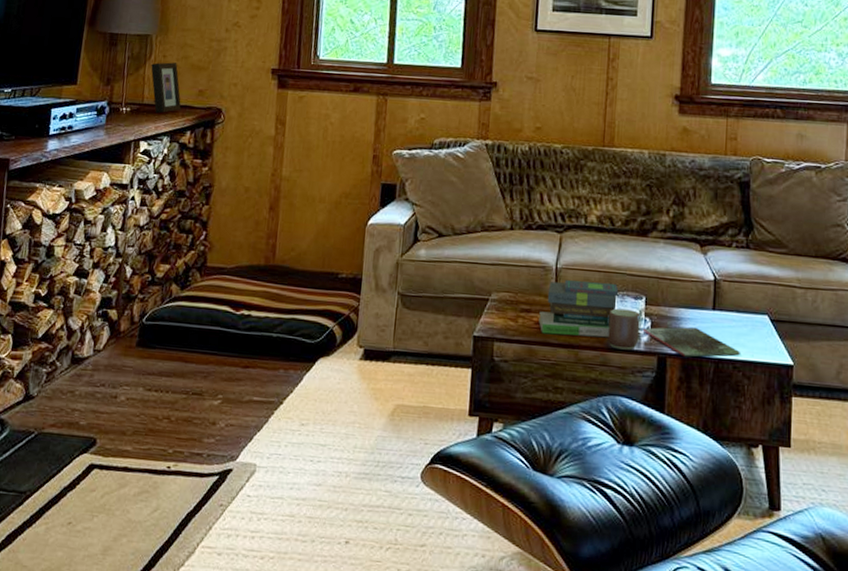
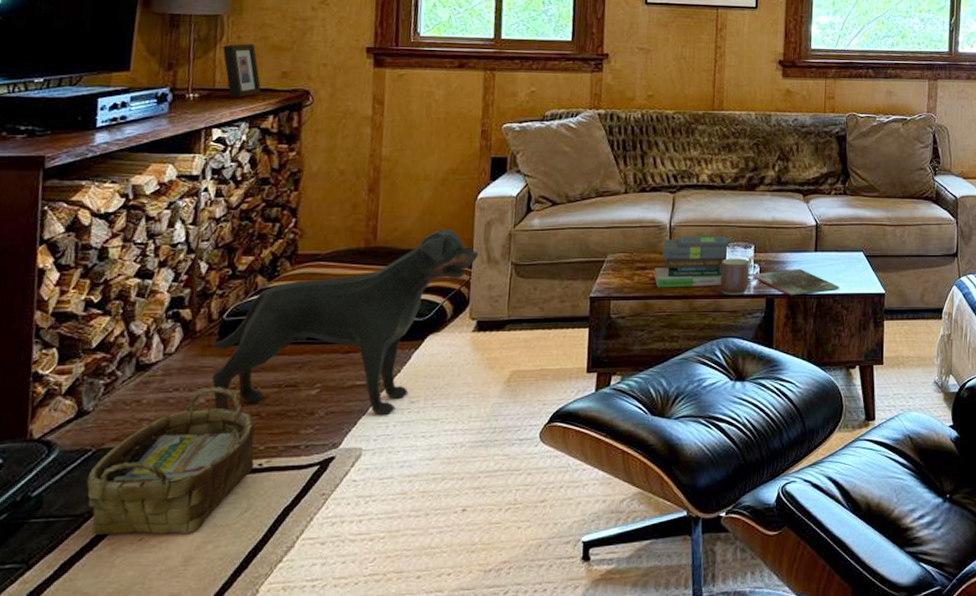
woven basket: none [29,386,166,525] -> present [86,387,255,536]
dog: none [131,252,367,434] -> present [211,229,479,415]

